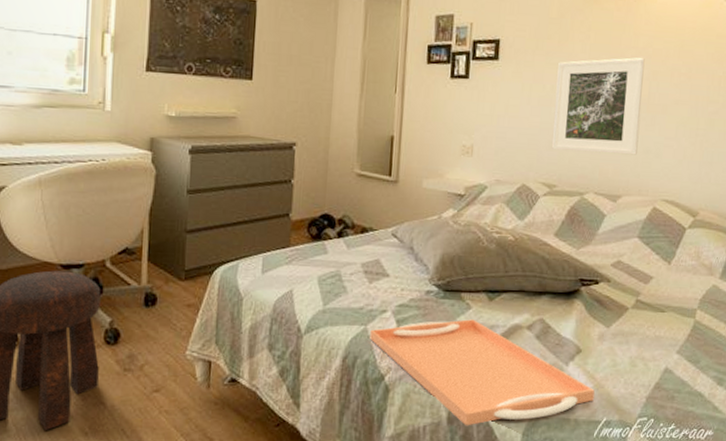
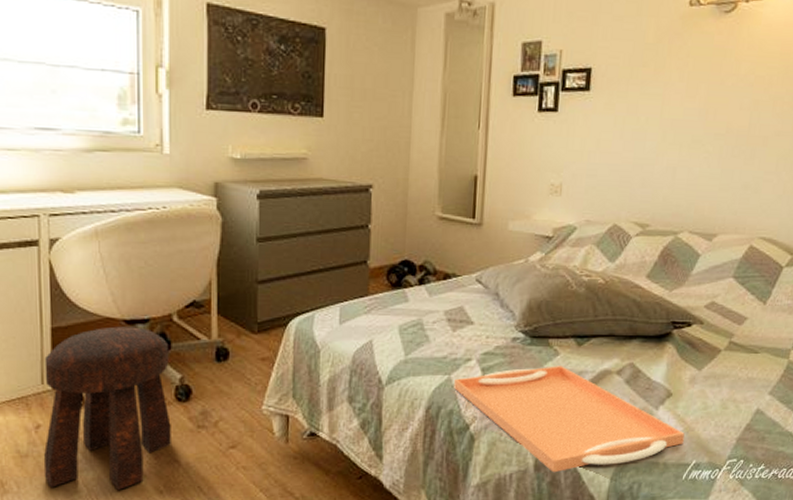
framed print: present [551,57,645,155] -> none [644,85,746,191]

